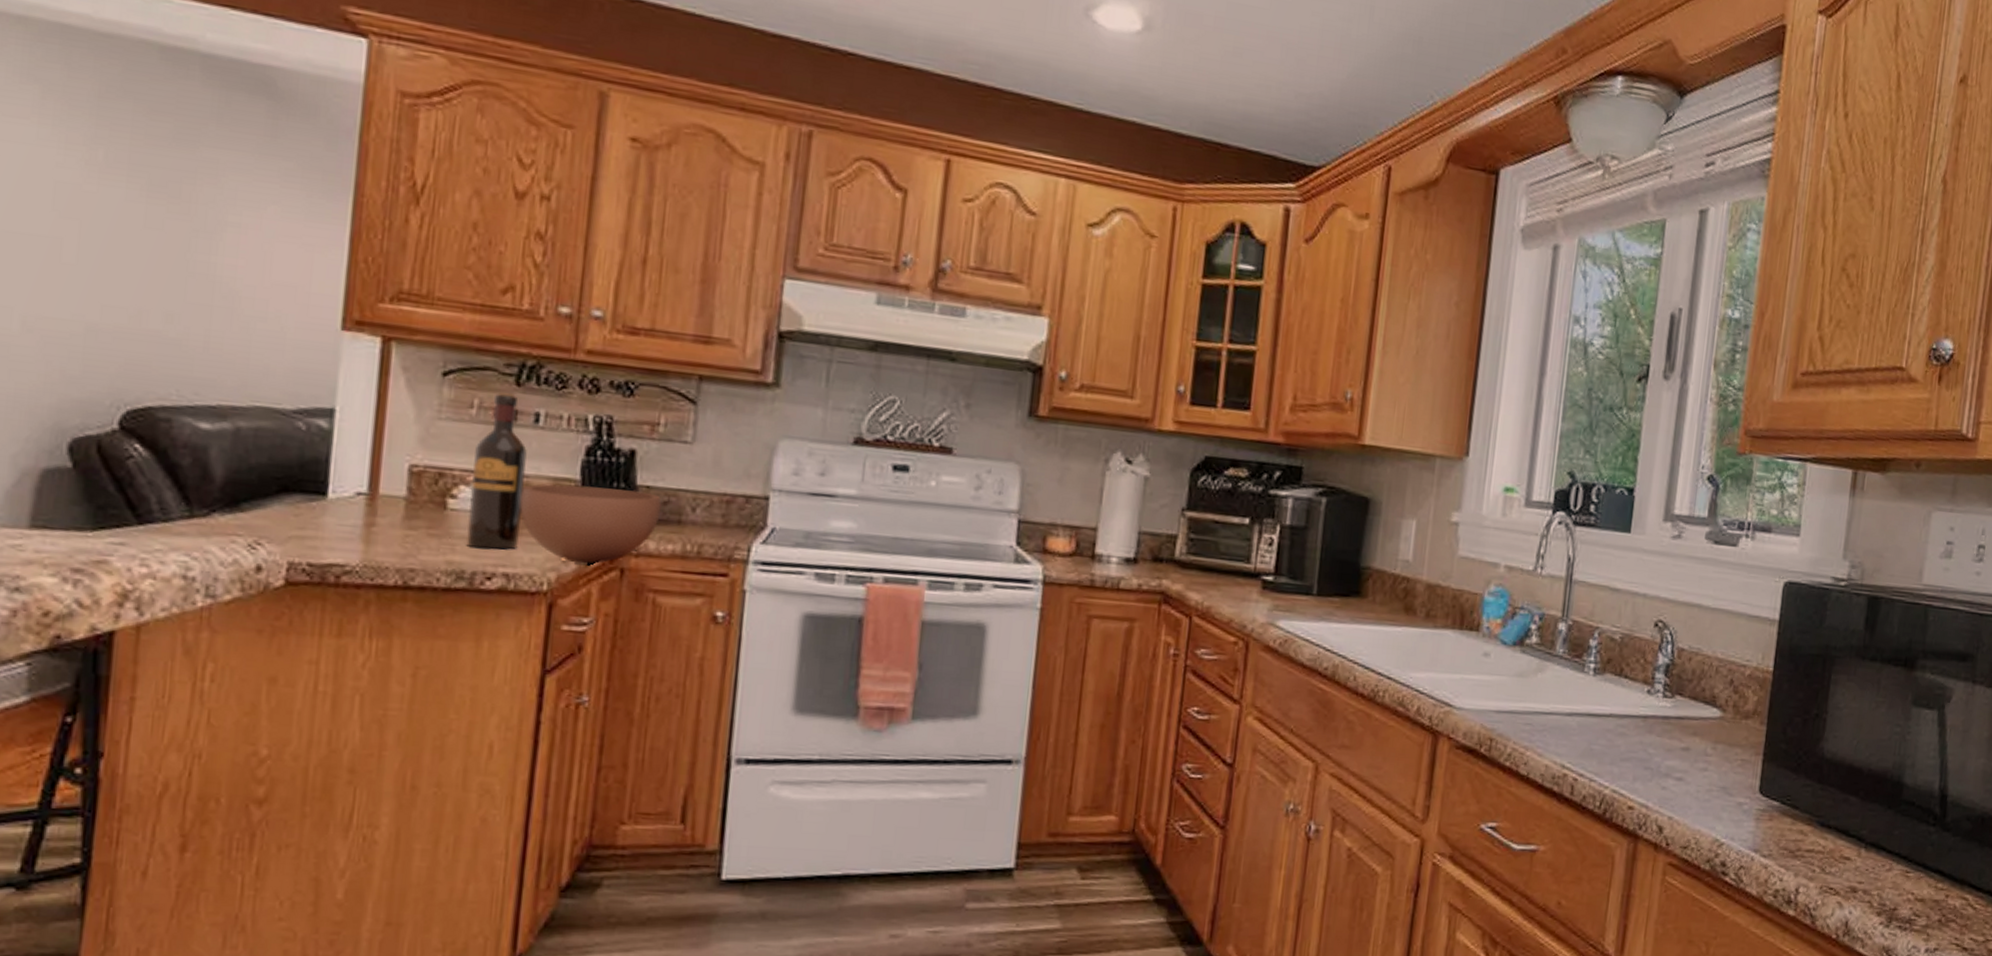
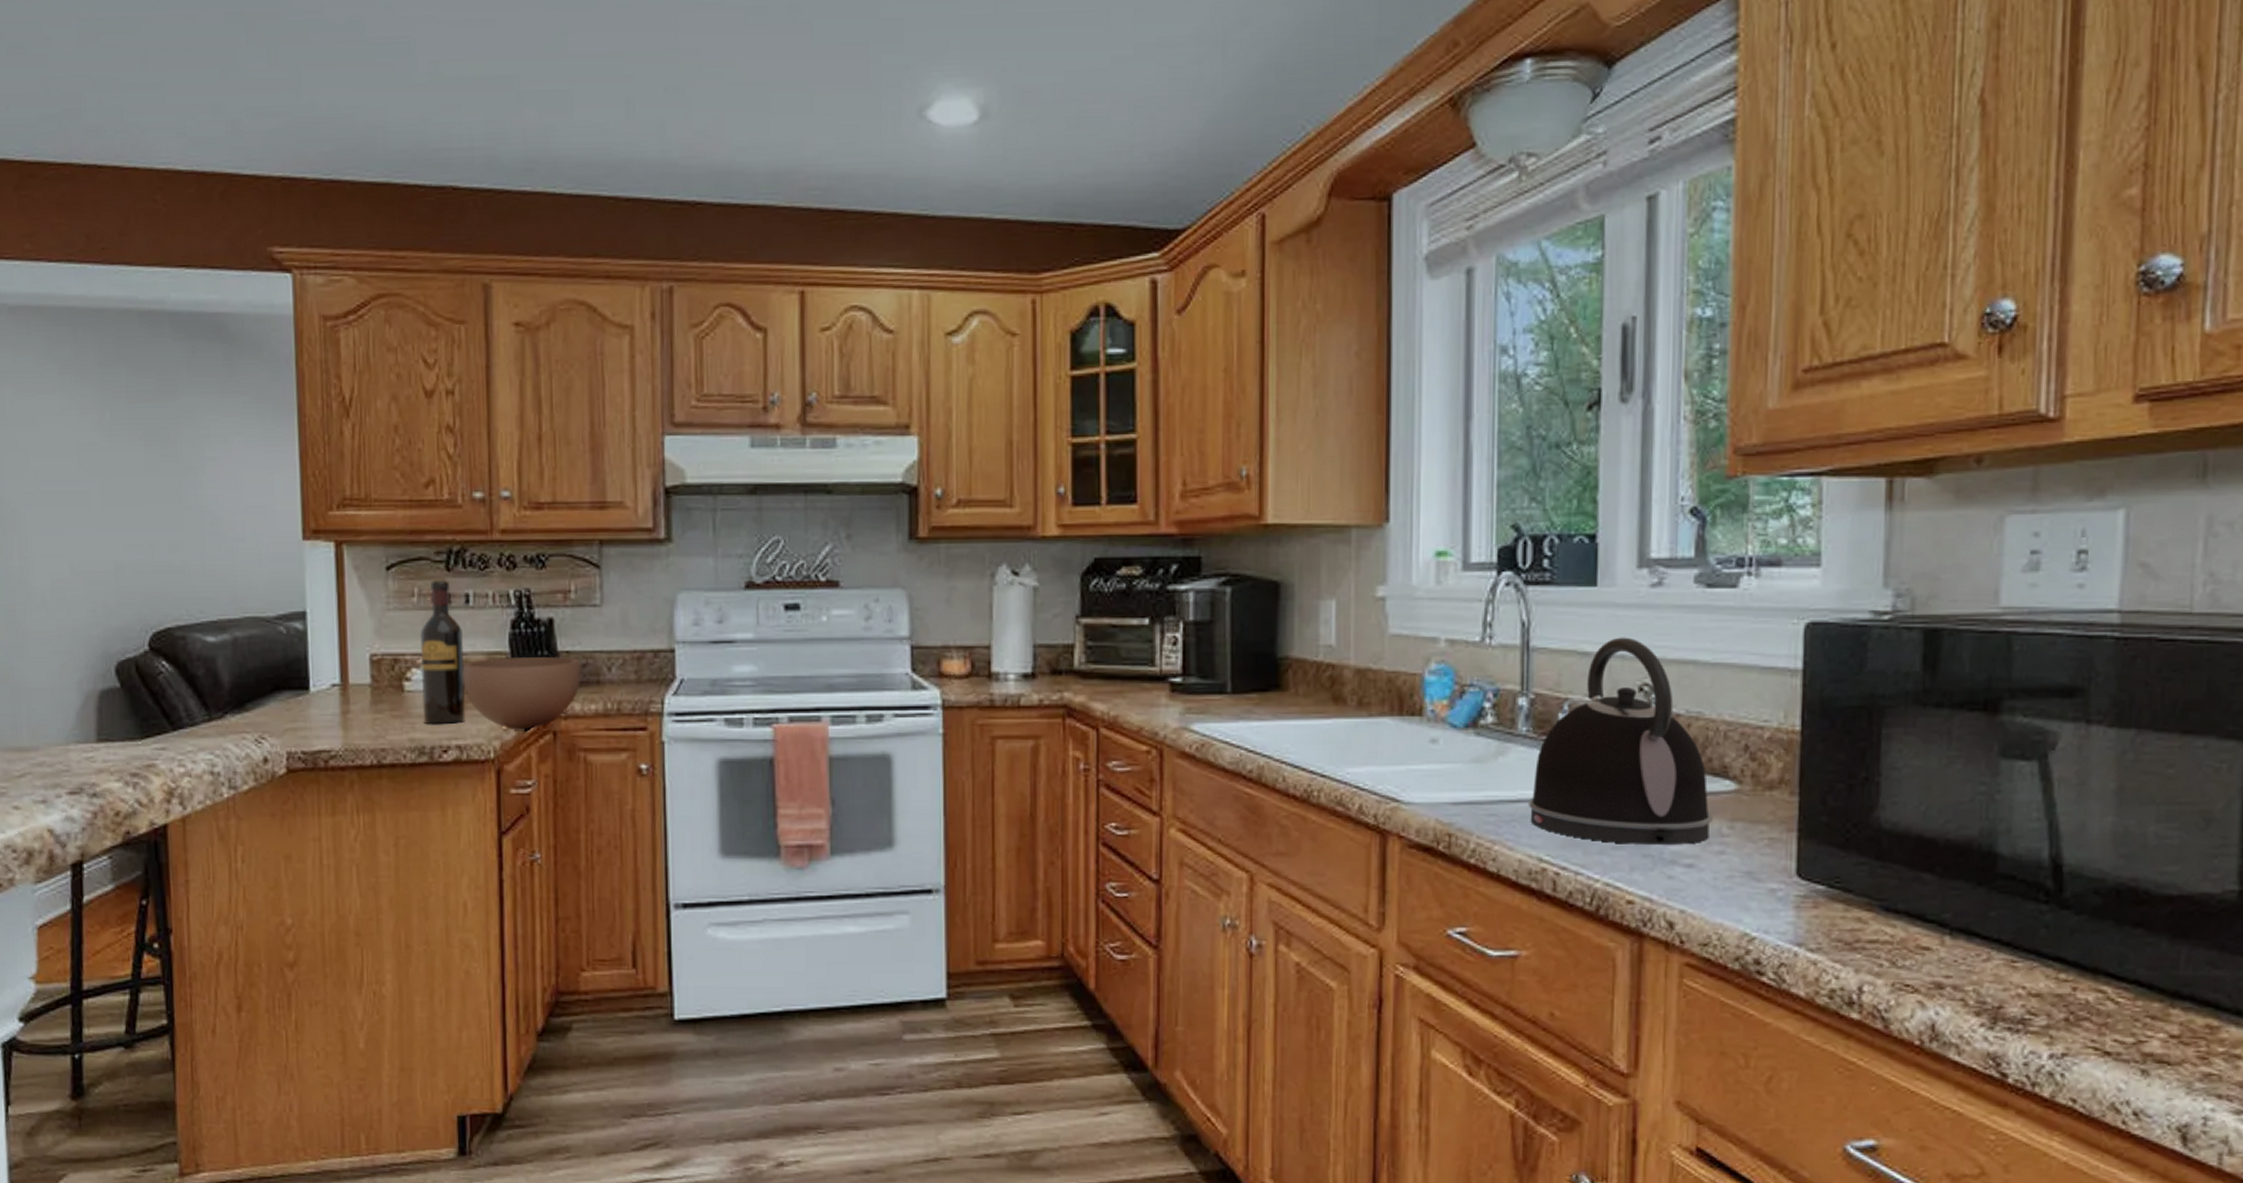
kettle: none [1557,578,1702,761] -> present [1527,637,1714,846]

